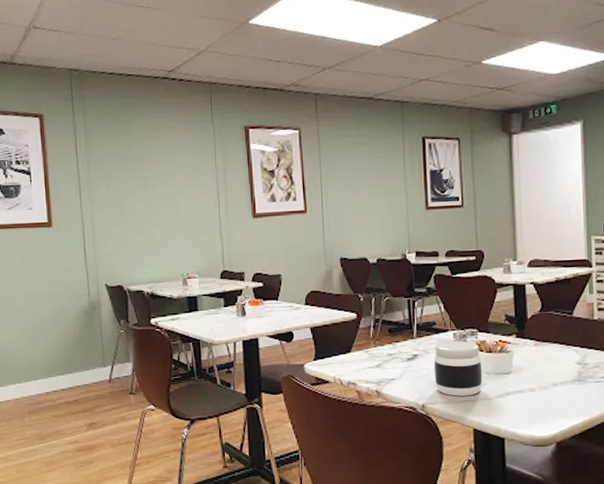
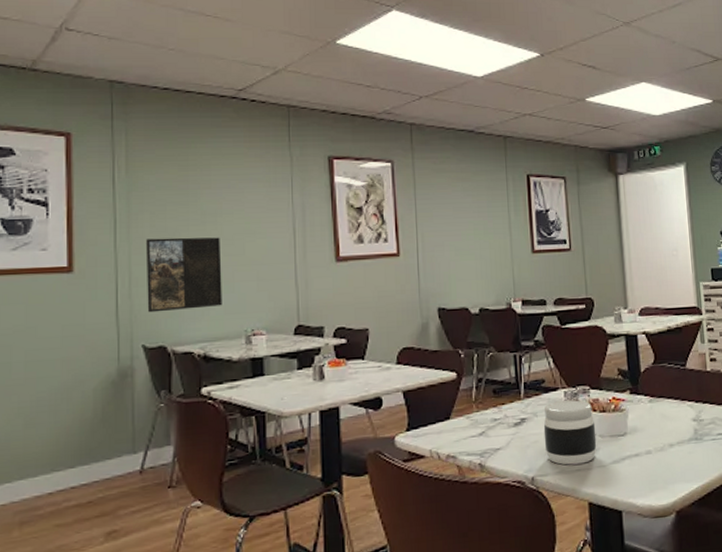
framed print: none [103,198,164,259] -> present [145,237,222,313]

